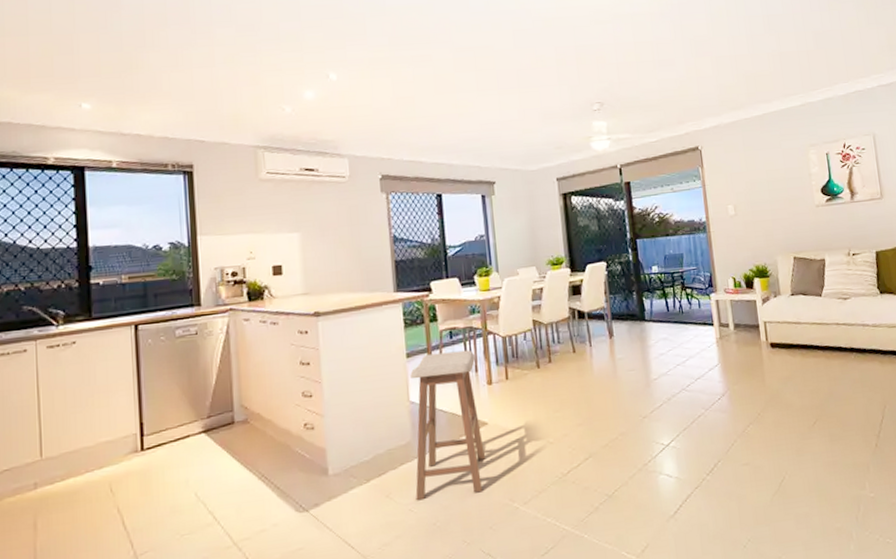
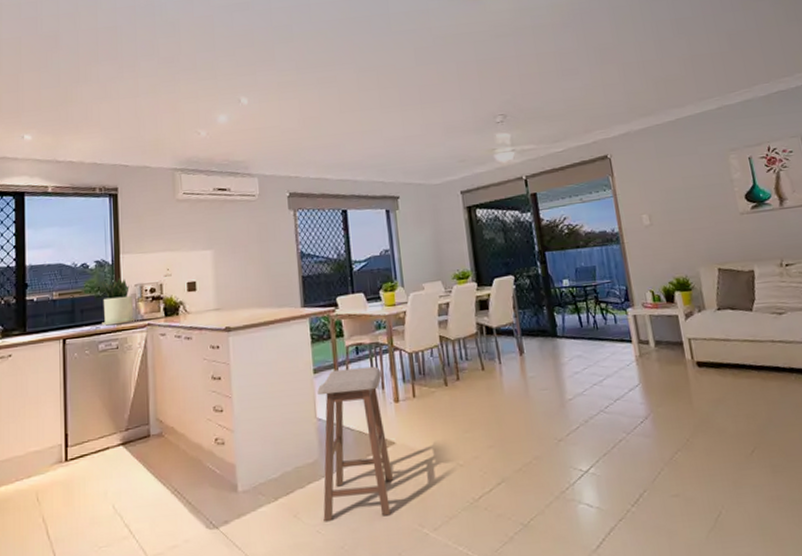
planter: none [176,261,216,311] -> present [101,278,136,326]

